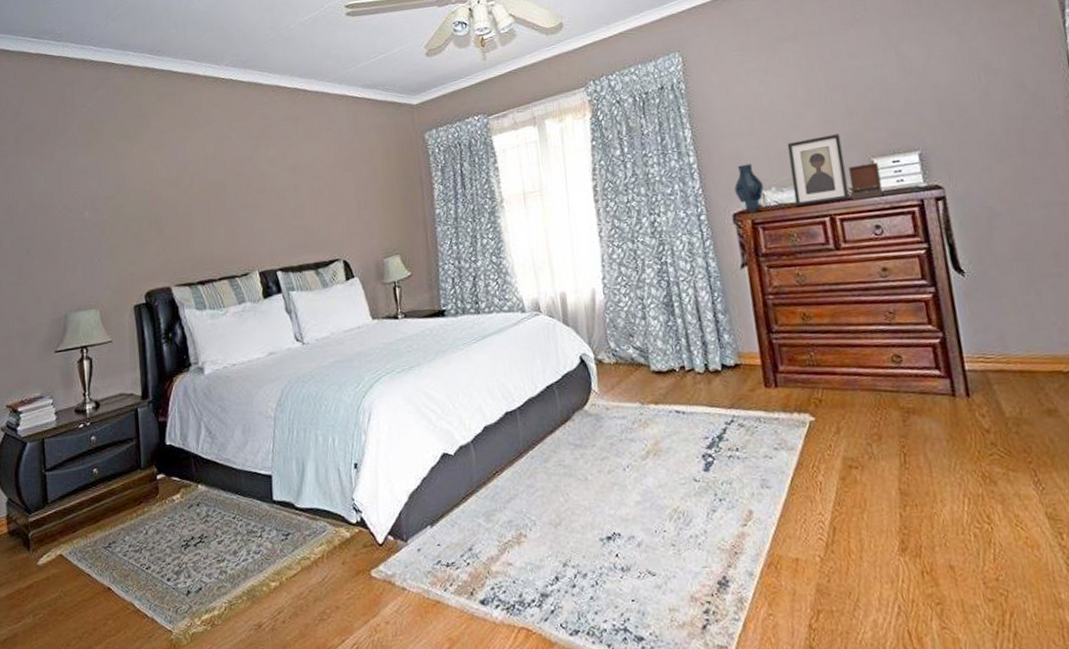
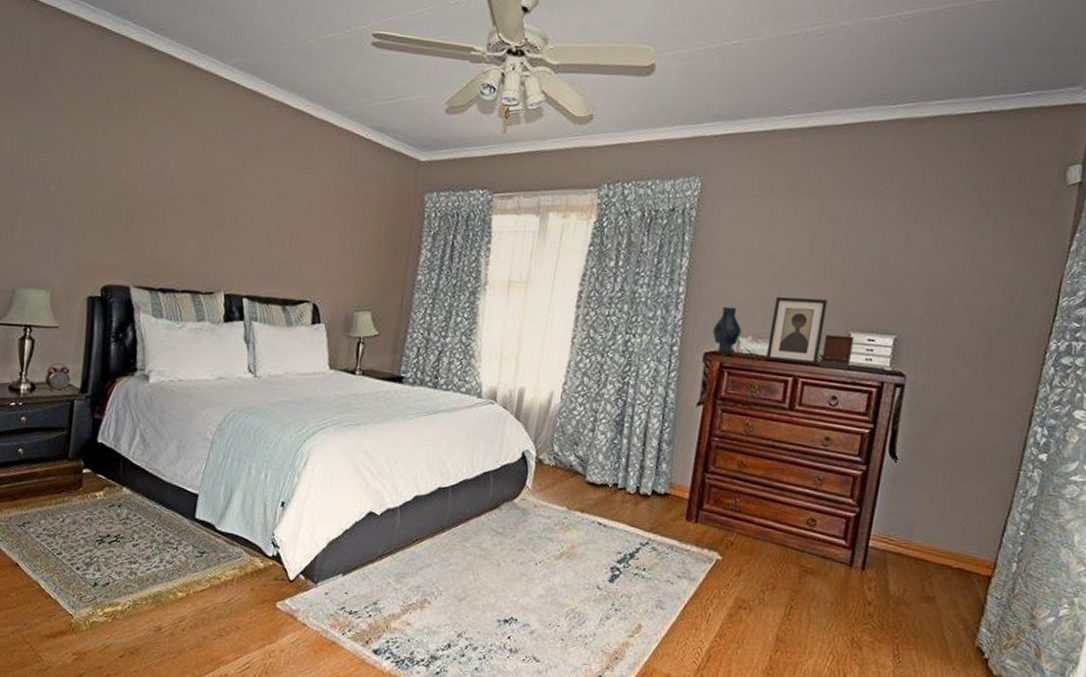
alarm clock: none [107,375,131,405] -> present [45,363,70,391]

